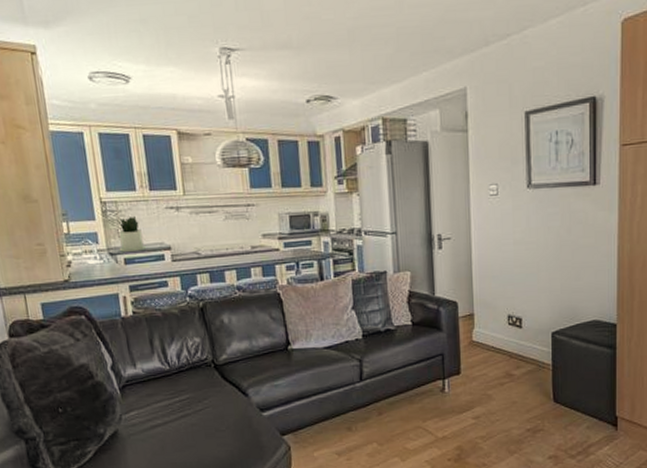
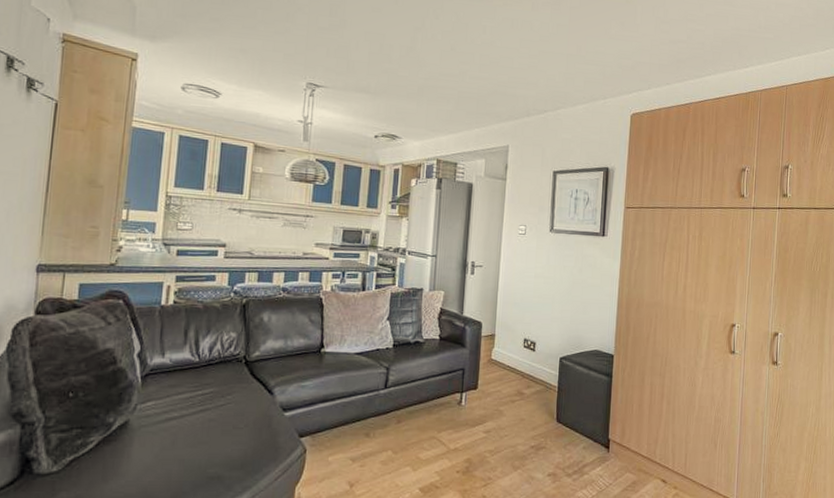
planter: present [117,215,147,253] -> none [174,211,202,246]

